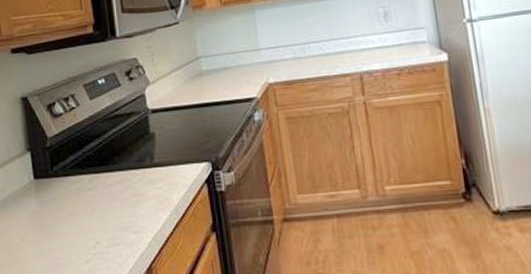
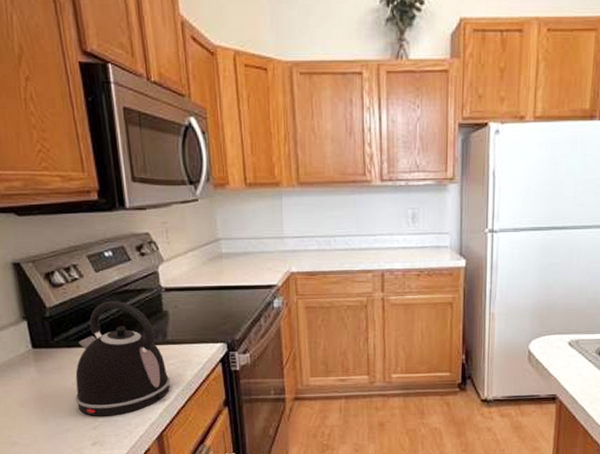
kettle: none [70,126,158,248] -> present [75,301,171,416]

